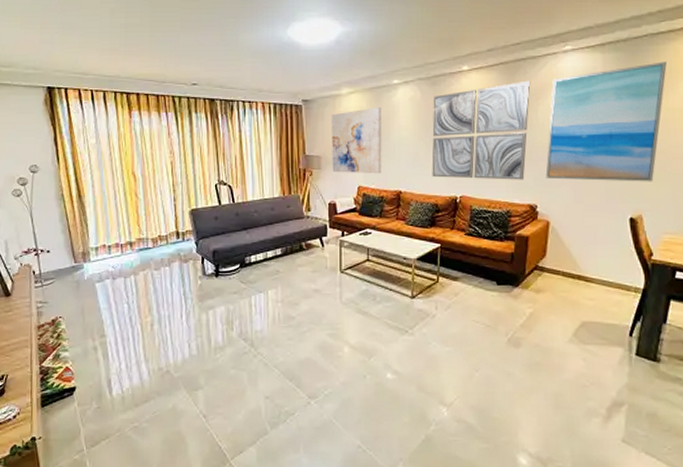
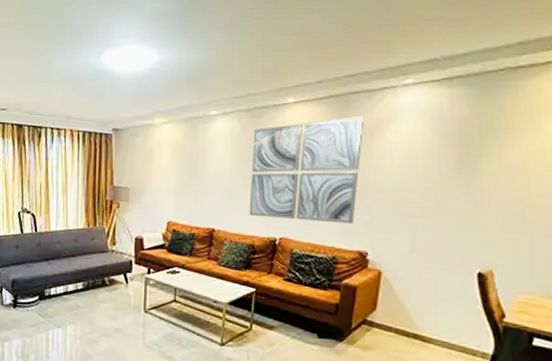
wall art: present [331,106,382,174] -> none [140,138,196,210]
wall art: present [545,62,667,182] -> none [378,99,527,234]

